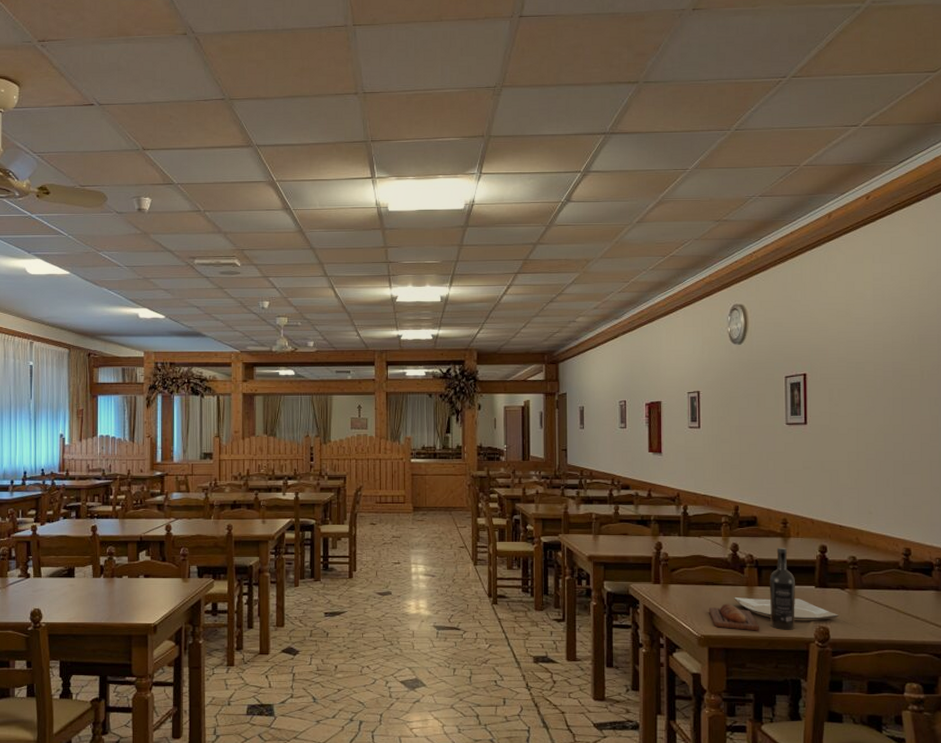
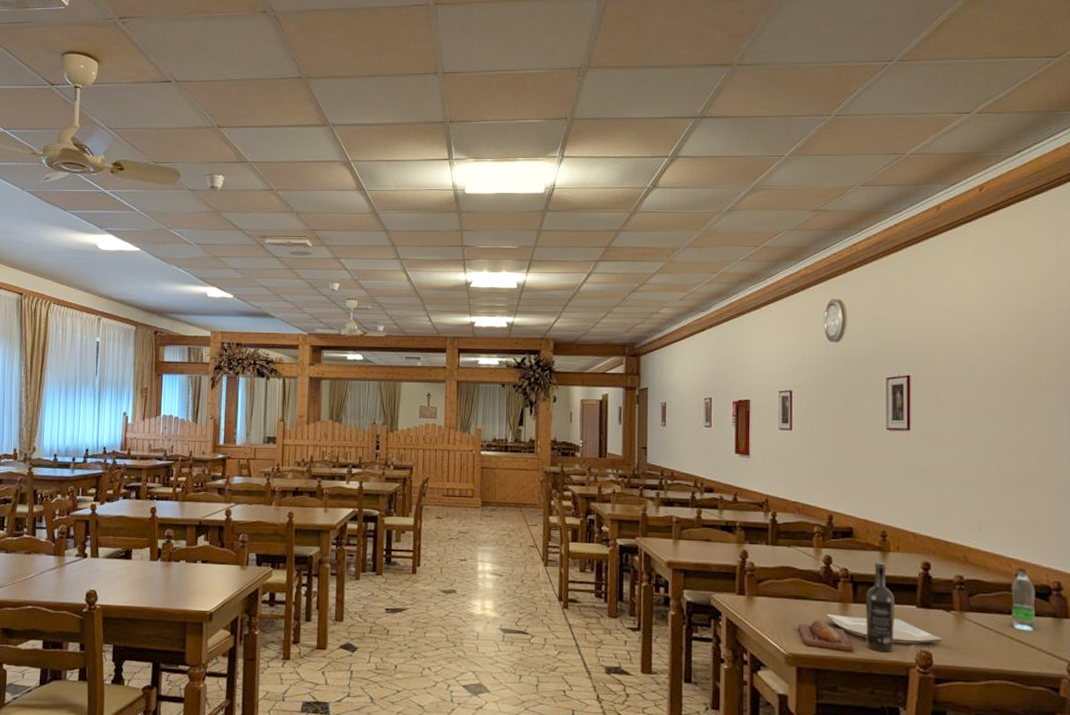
bottle: none [898,549,920,604] -> present [1011,570,1036,631]

